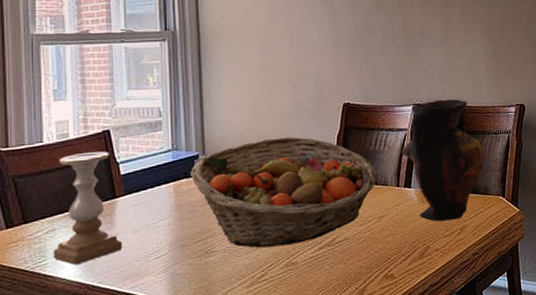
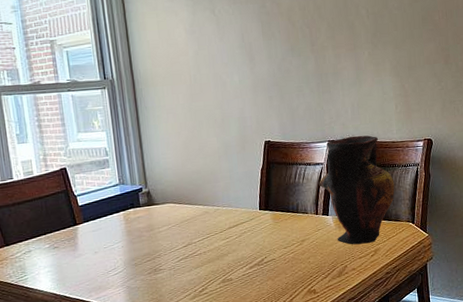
candle holder: present [53,151,123,265] -> none [28,186,87,279]
fruit basket: present [191,136,378,248] -> none [136,171,299,267]

